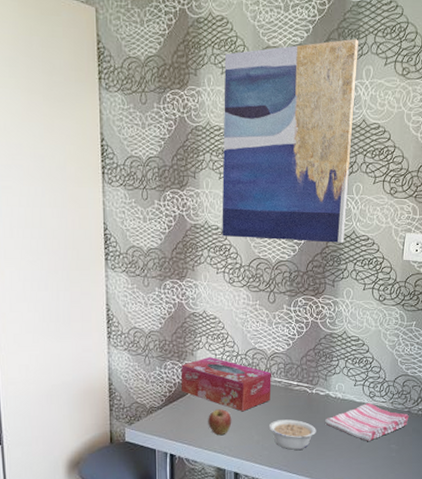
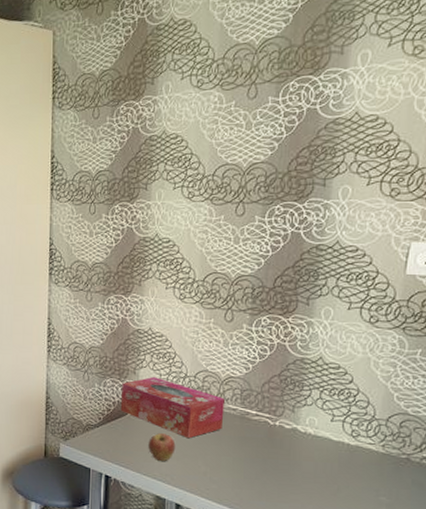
wall art: present [222,38,358,243] -> none [174,21,353,255]
legume: present [268,419,316,450] -> none [218,451,278,488]
dish towel: present [324,403,409,442] -> none [289,443,407,490]

